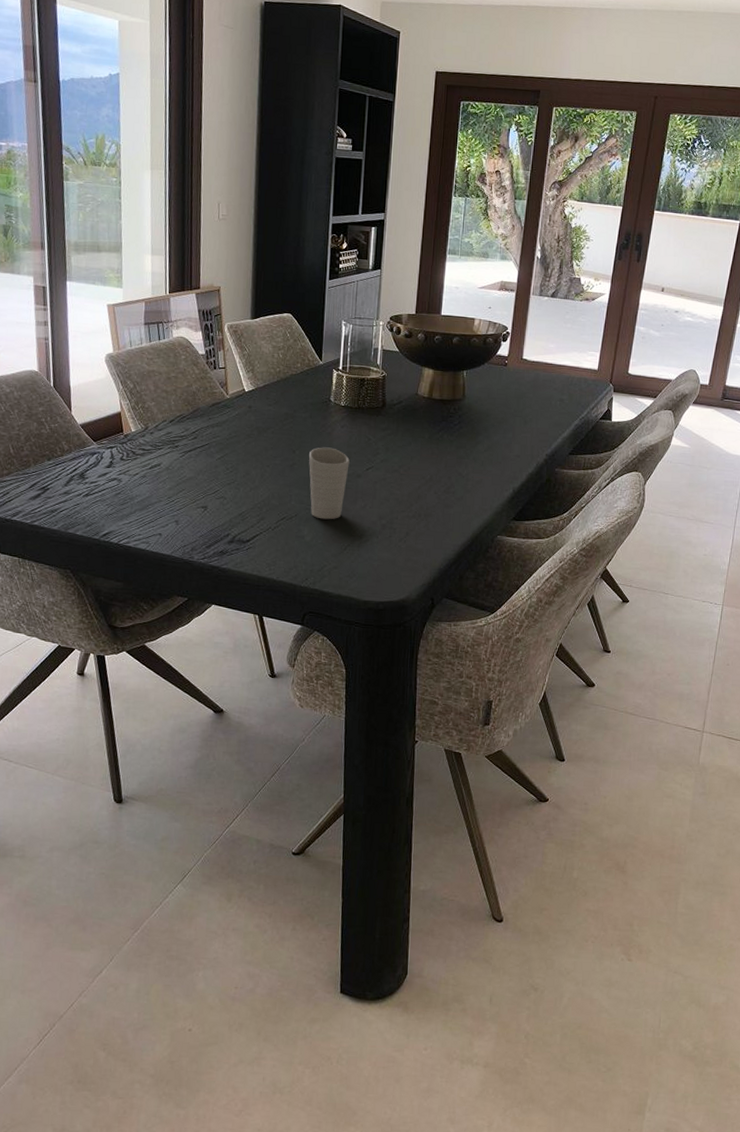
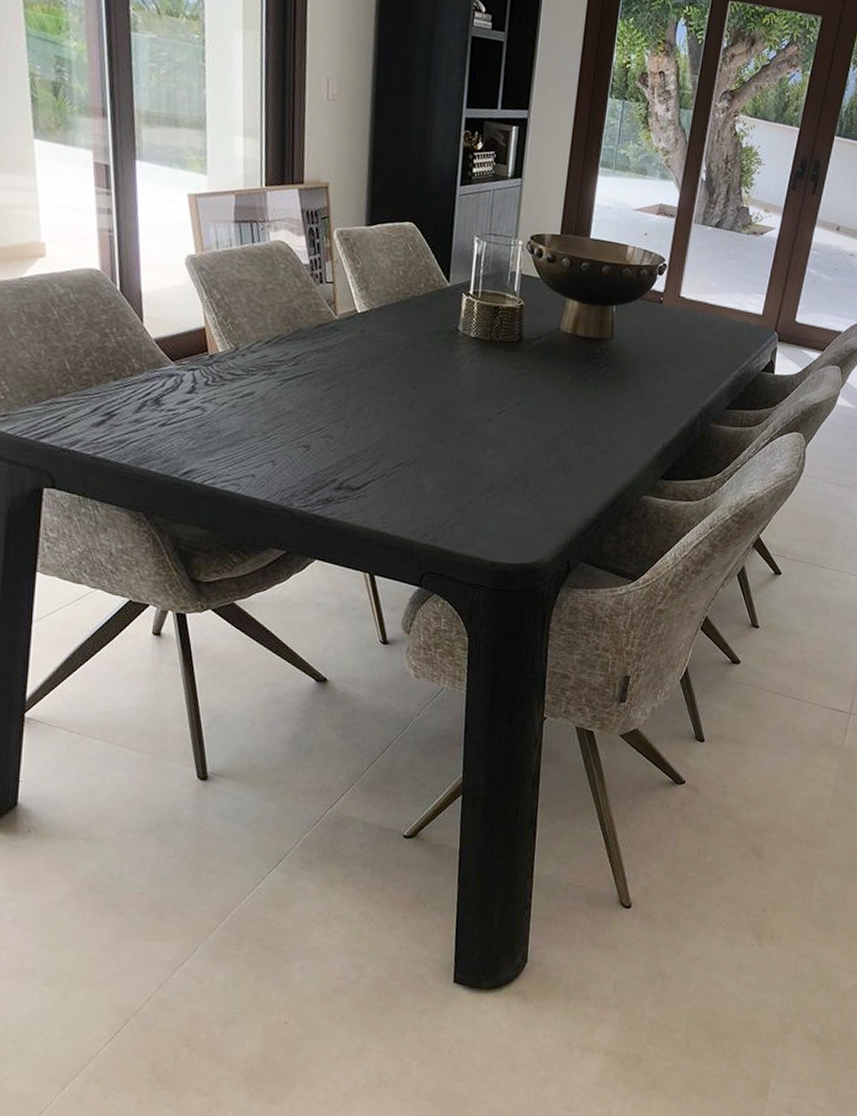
cup: present [308,447,350,520] -> none [431,384,479,469]

